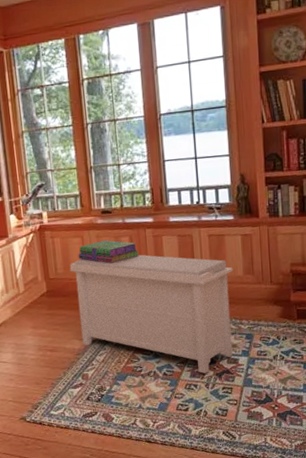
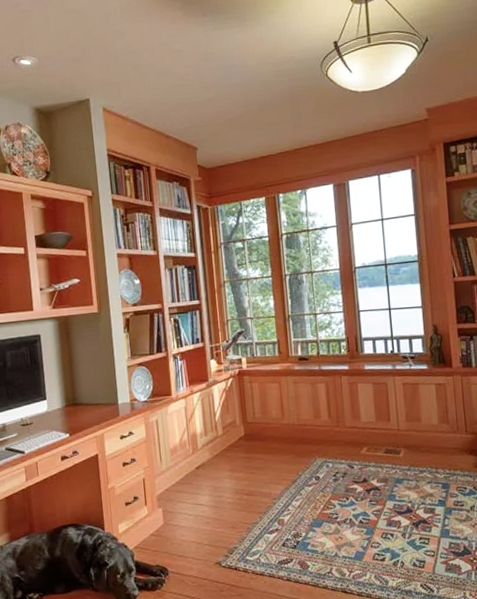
bench: present [69,254,233,373] -> none [267,401,430,523]
stack of books: present [78,240,140,263] -> none [275,386,336,409]

